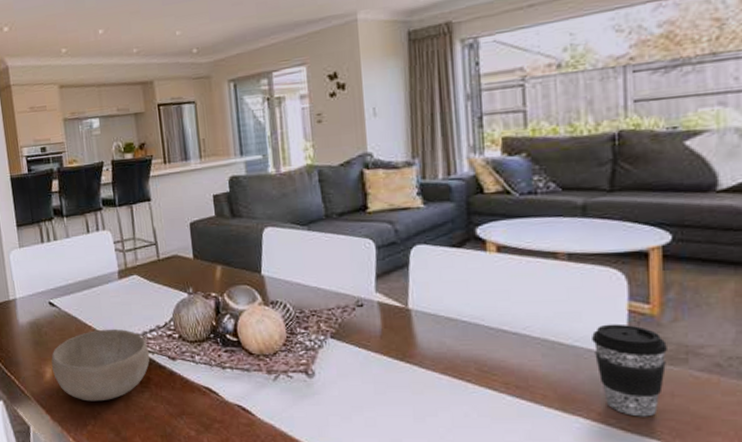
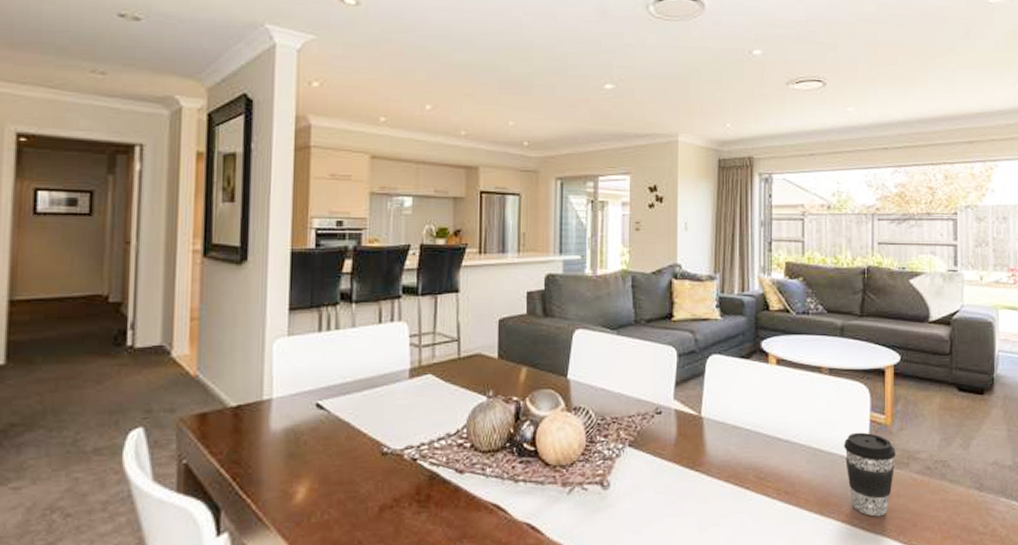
bowl: present [51,328,150,402] -> none [307,437,434,528]

